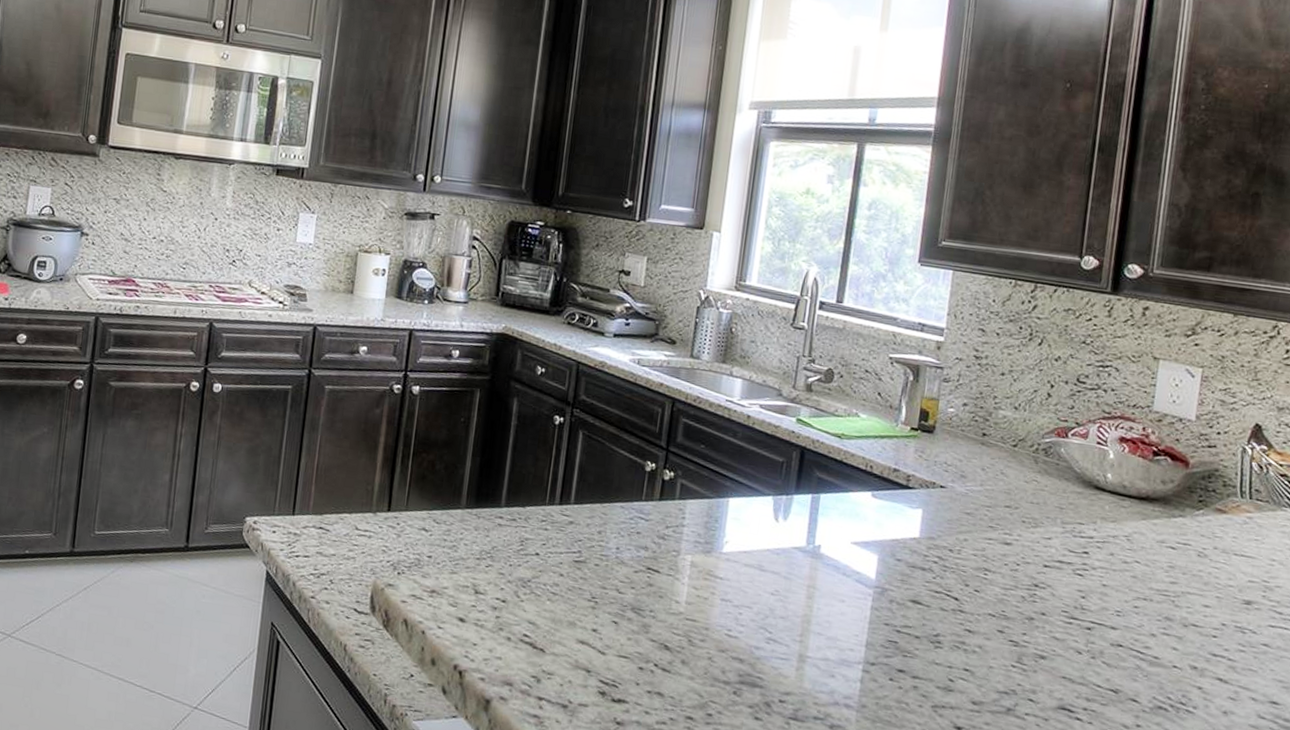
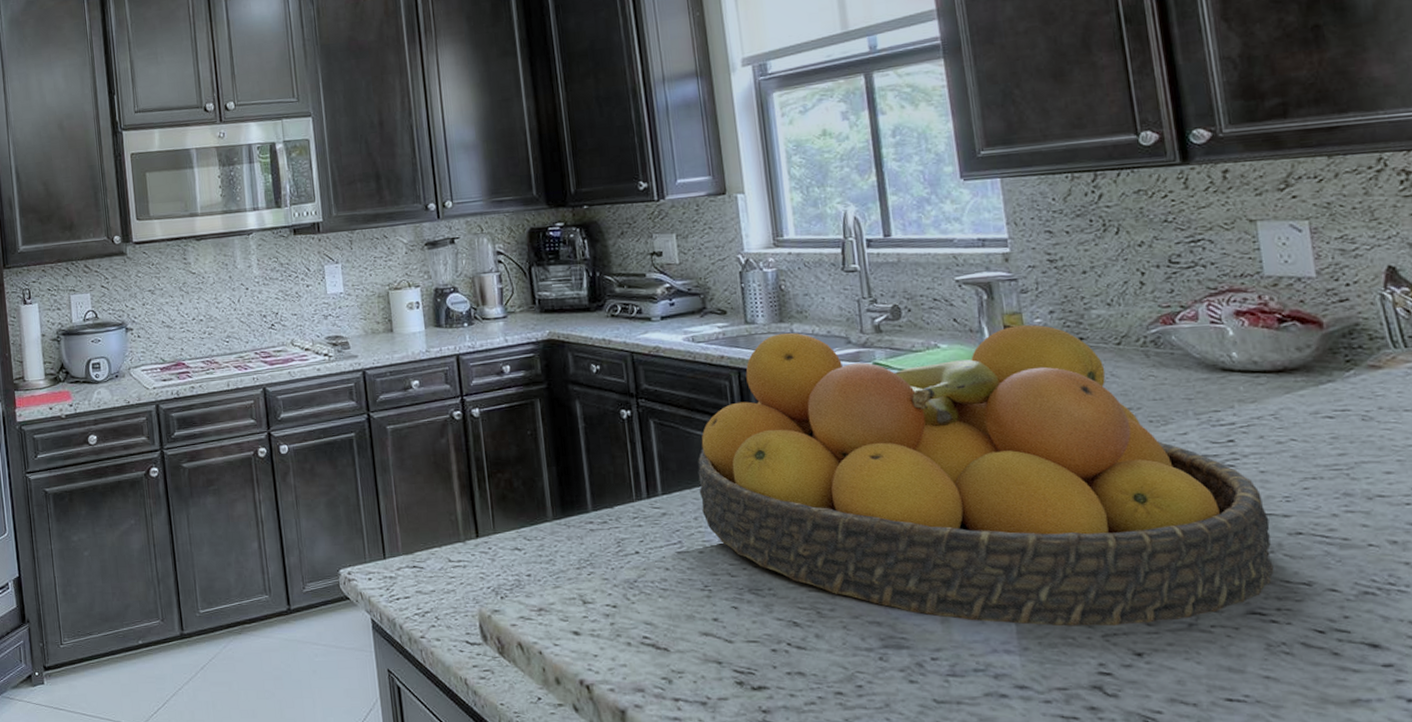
fruit bowl: none [607,373,1099,703] -> present [698,324,1274,626]

